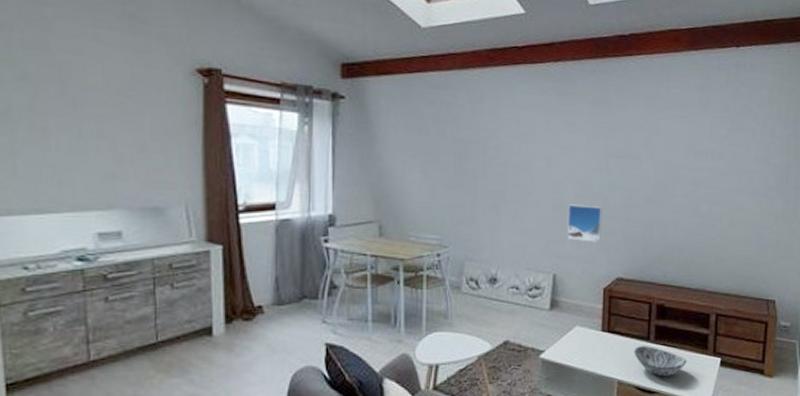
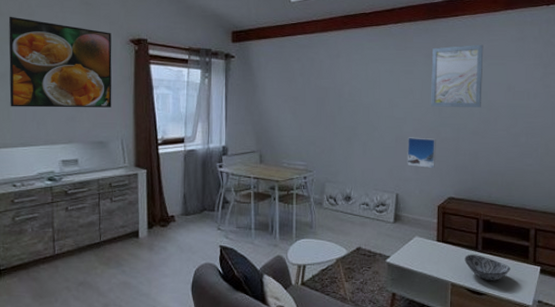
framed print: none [10,28,171,161] -> present [8,16,112,108]
wall art: none [597,91,662,169] -> present [431,44,484,107]

